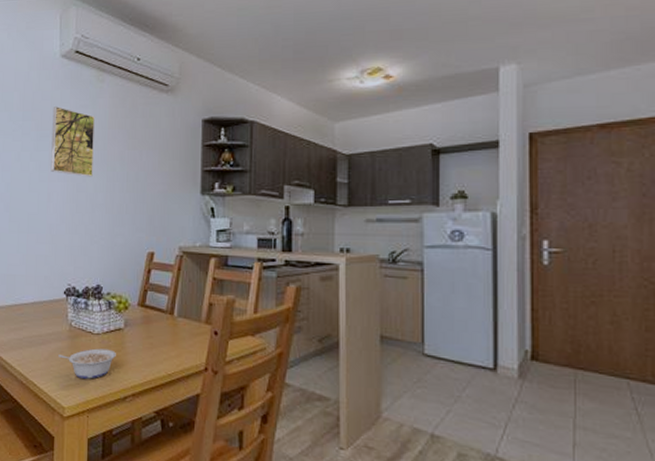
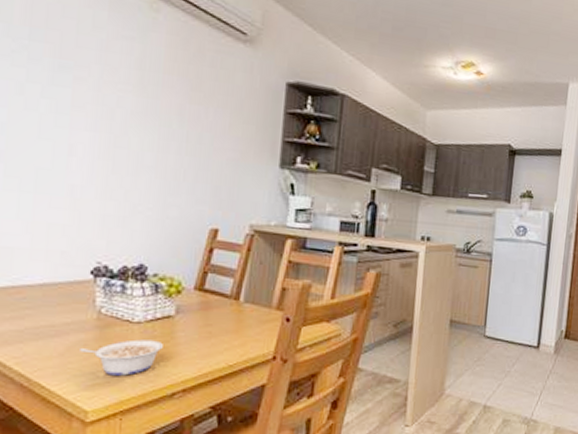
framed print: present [50,106,95,177] -> none [74,30,144,131]

